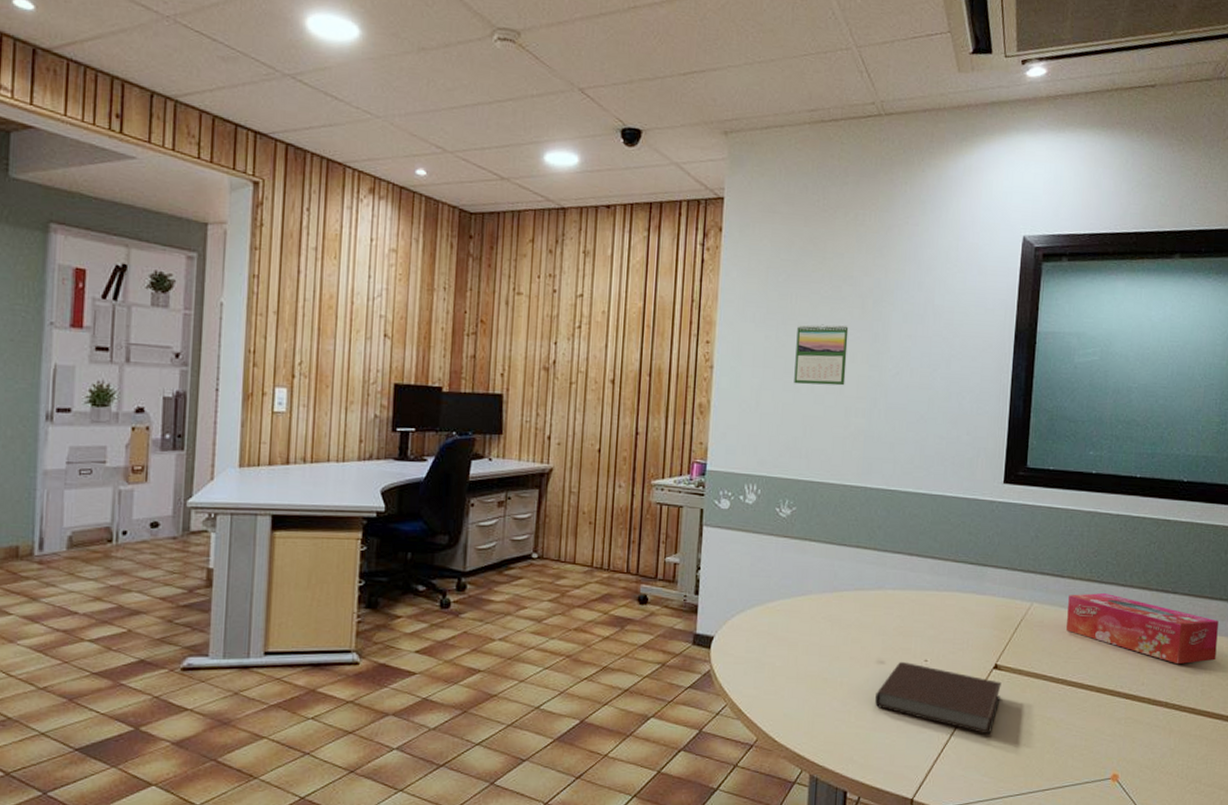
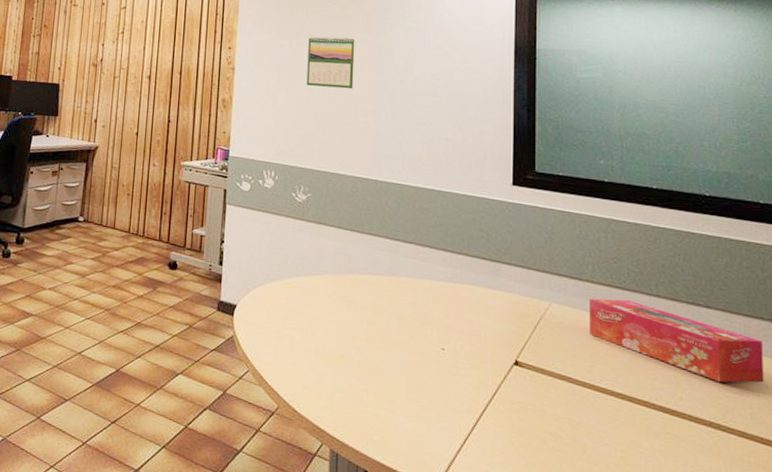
notebook: present [875,662,1001,735] -> none [393,348,523,432]

